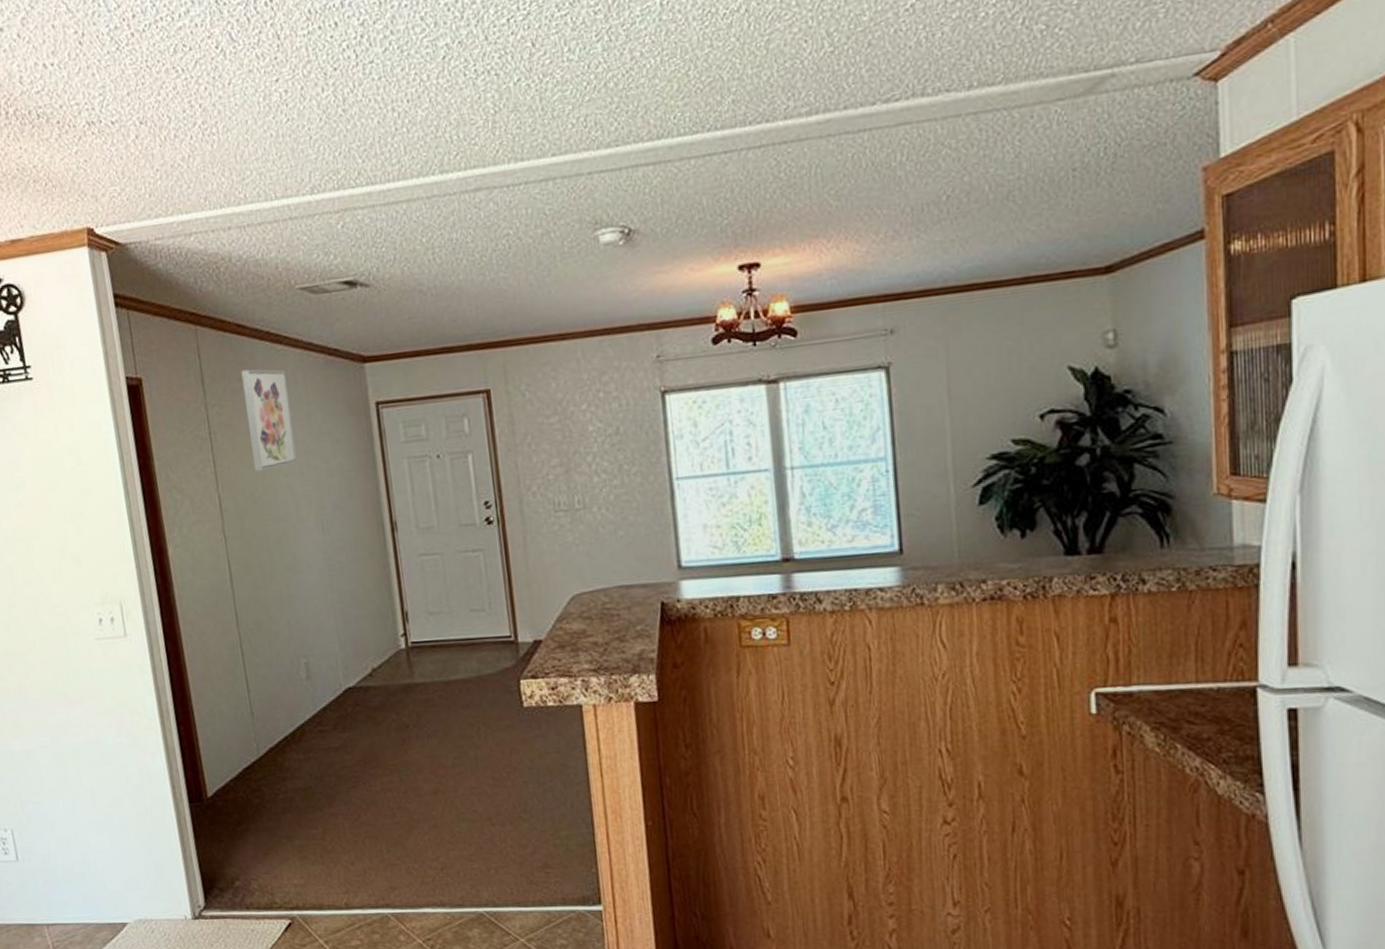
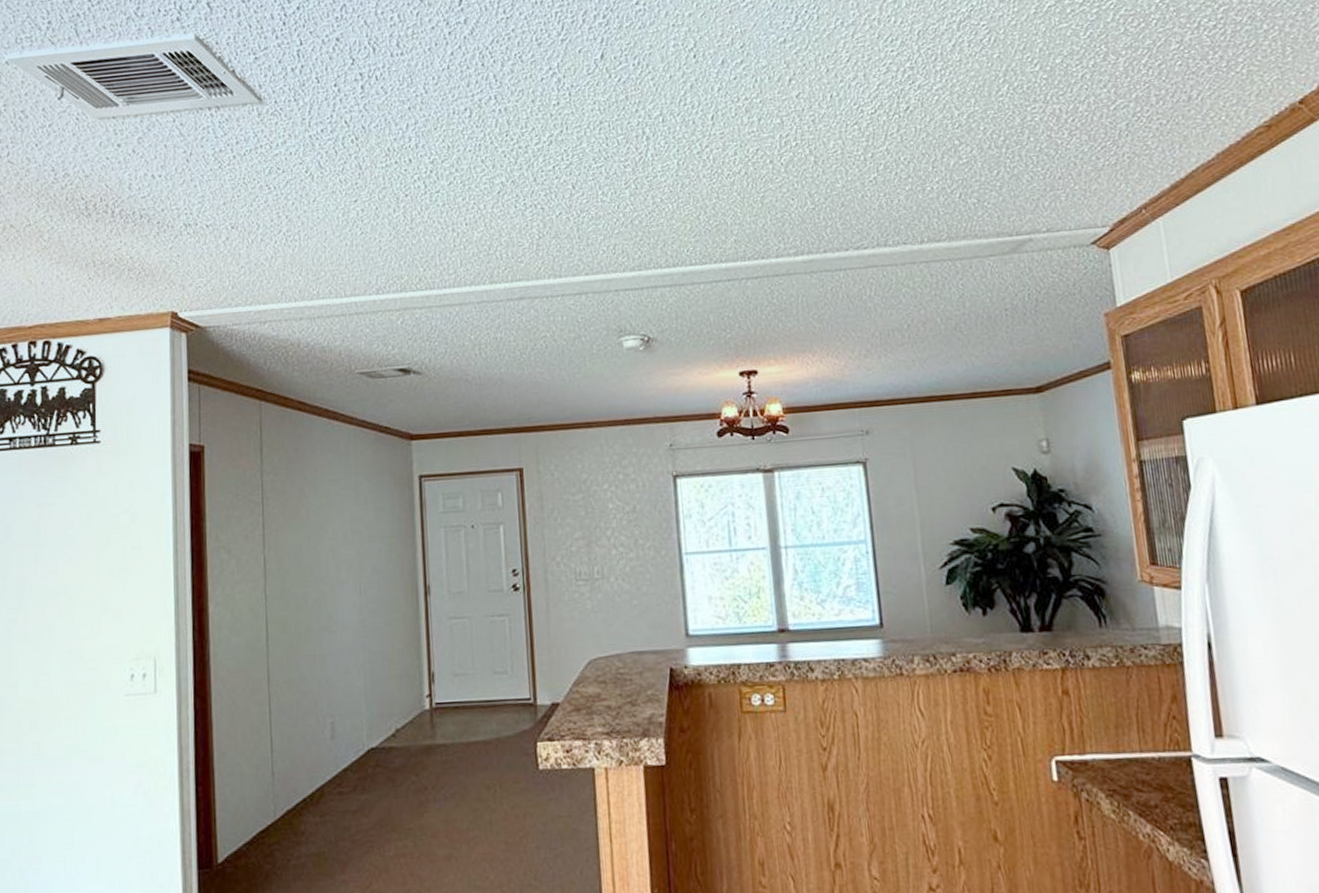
wall art: present [241,369,297,472] -> none [298,441,342,535]

